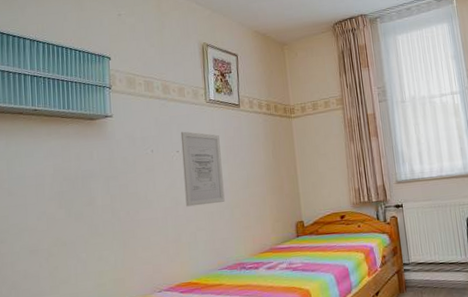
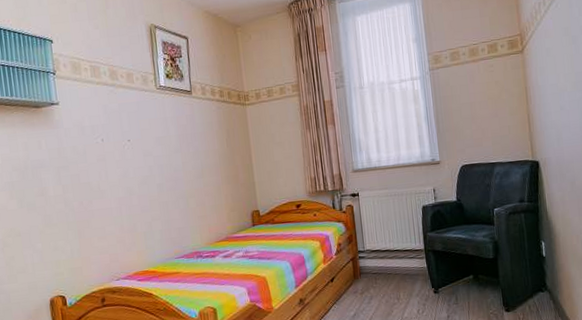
wall art: present [180,131,225,207] -> none [131,119,179,197]

